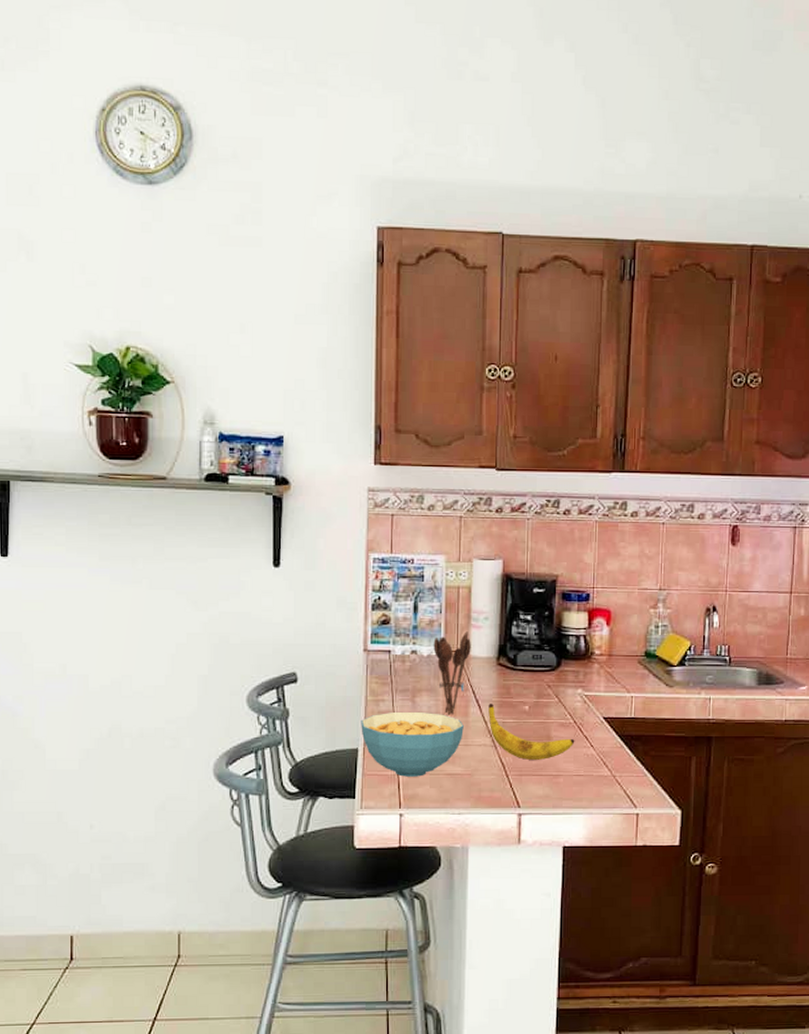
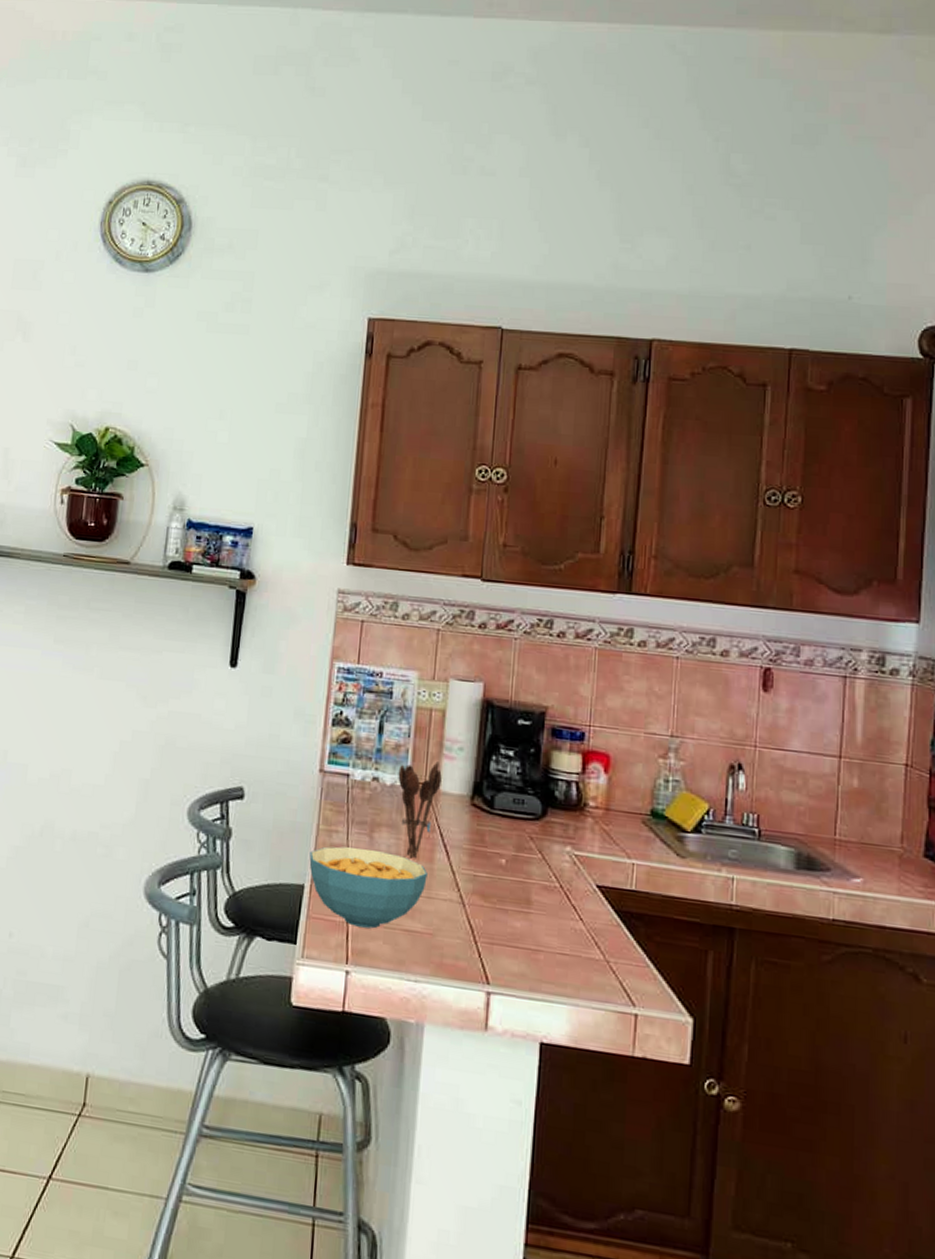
banana: present [488,704,575,761] -> none [457,851,561,929]

